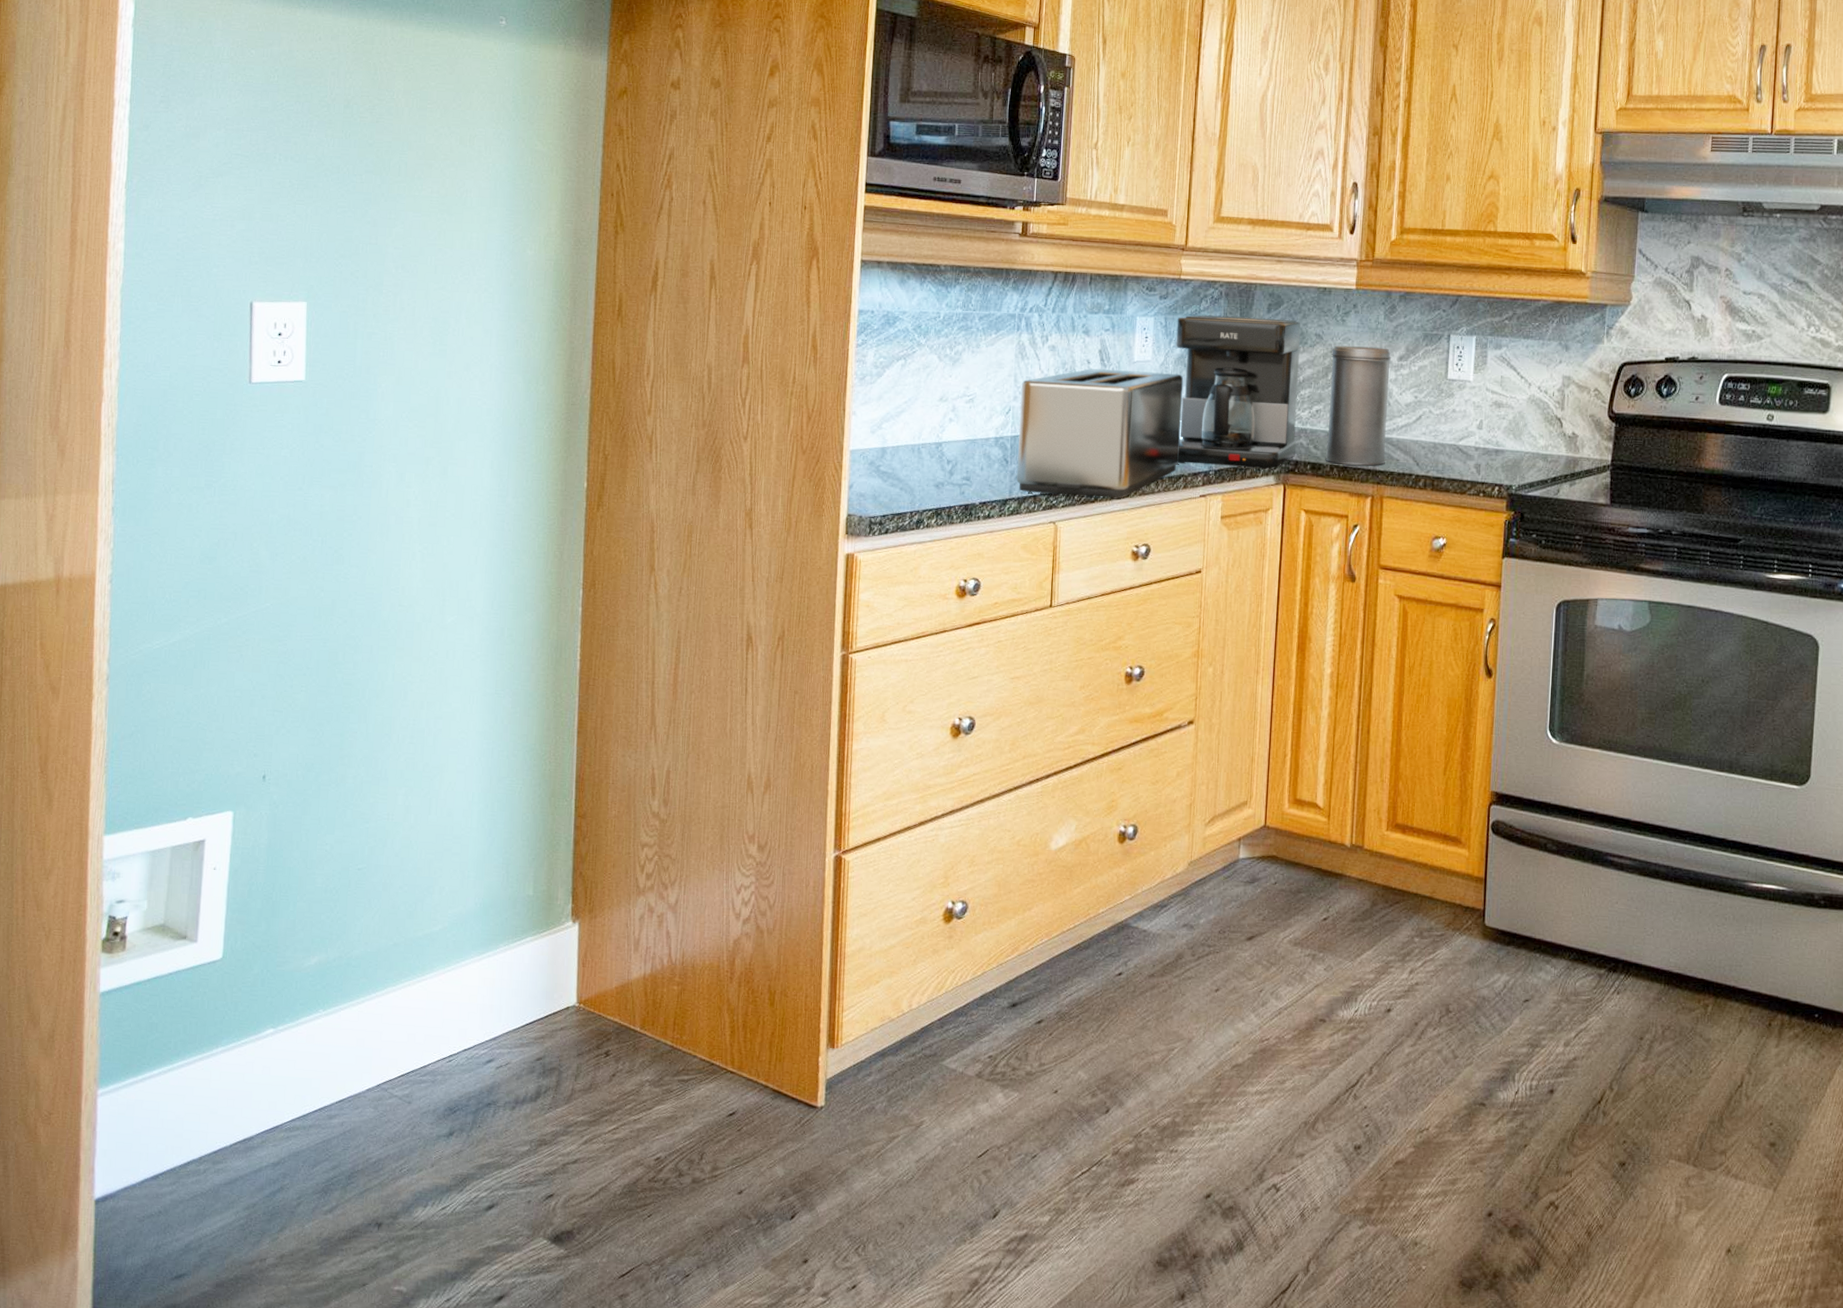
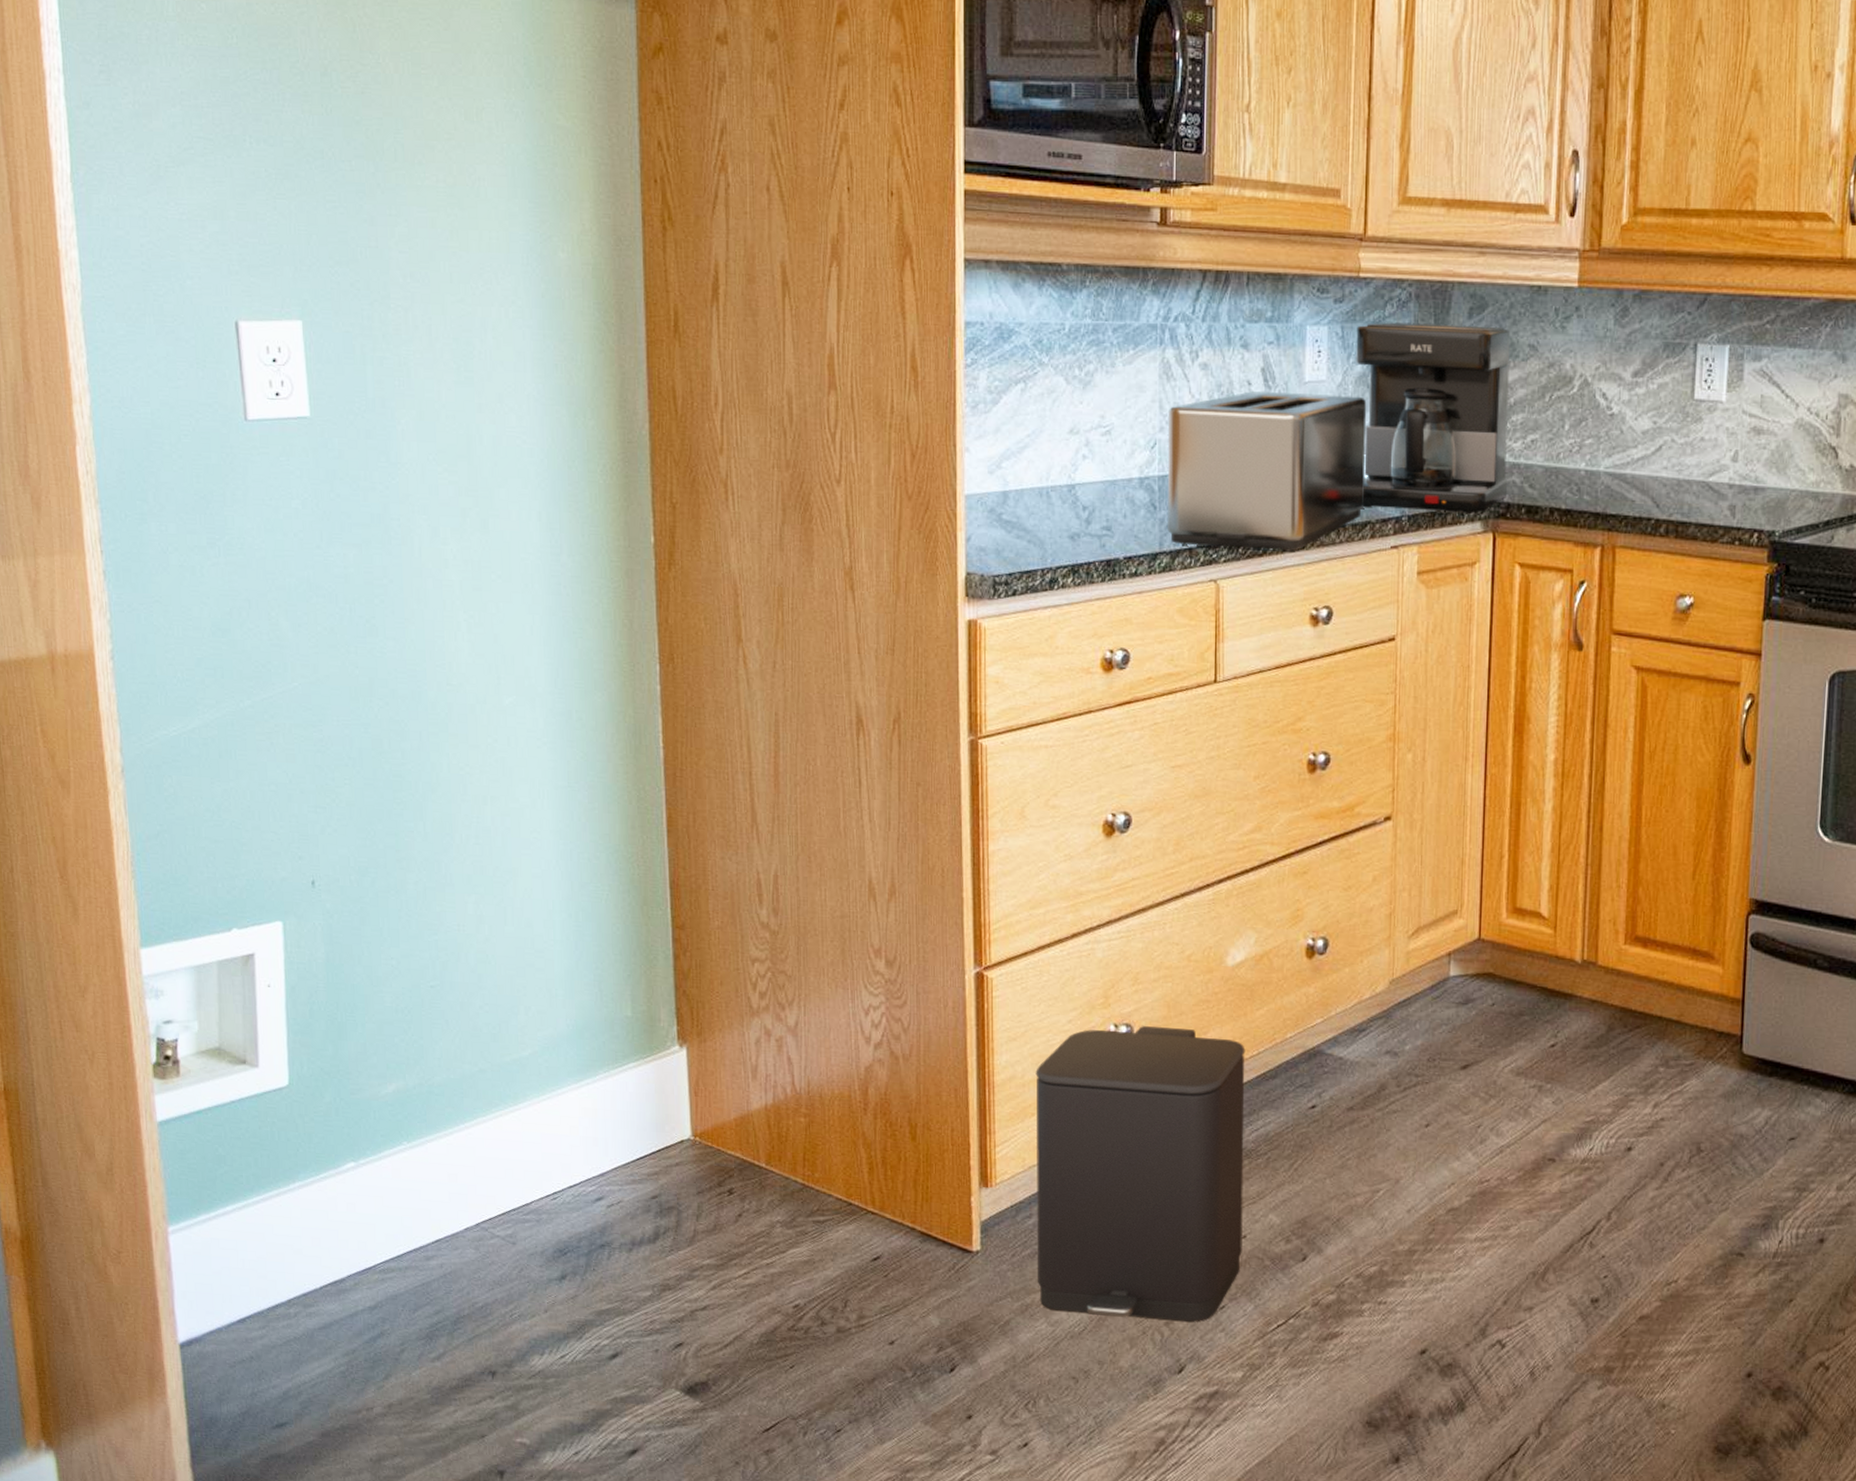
pedal bin: none [873,903,1064,1170] -> present [1036,1026,1246,1322]
canister: present [1325,345,1392,467] -> none [1543,358,1624,510]

